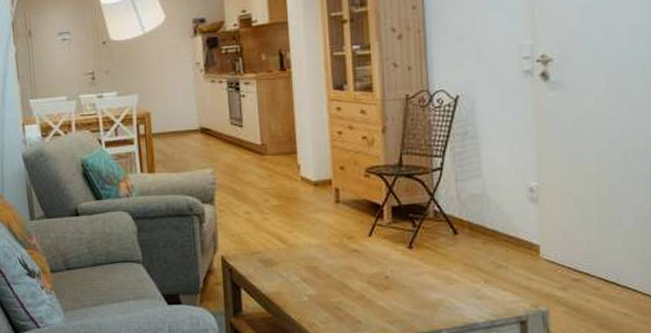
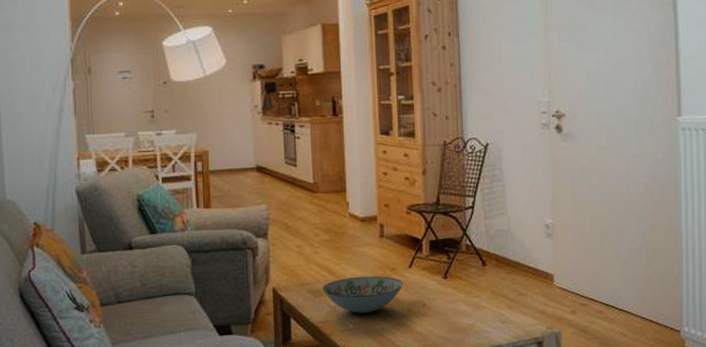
decorative bowl: none [274,244,364,286] -> present [322,276,404,314]

